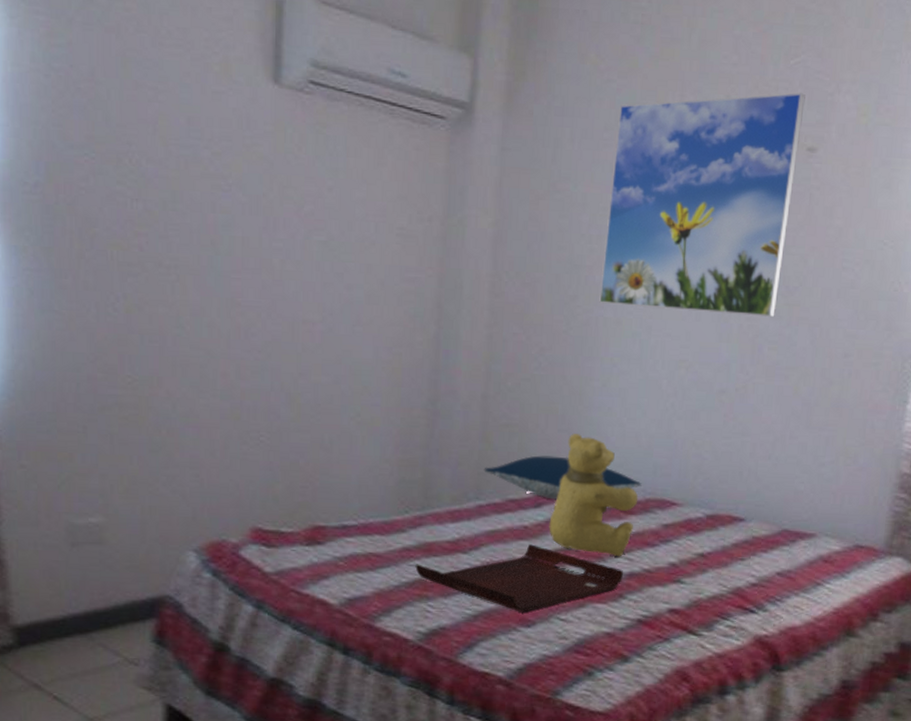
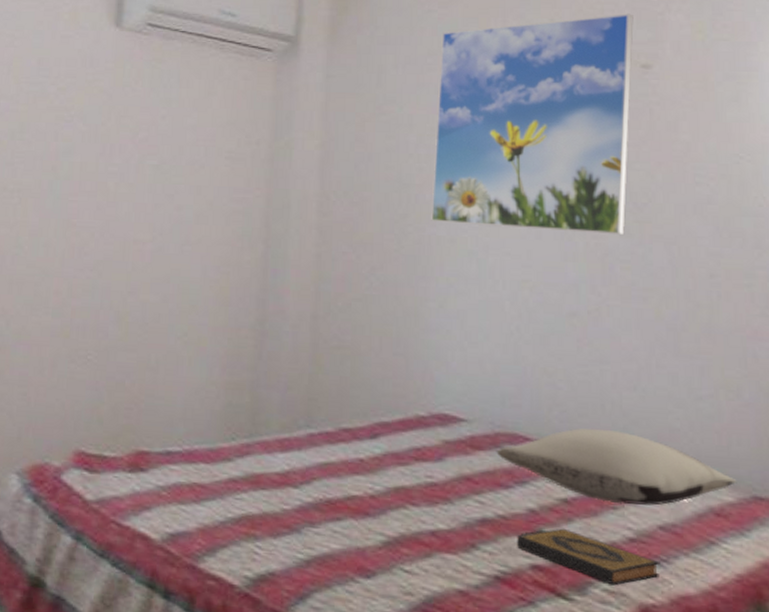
serving tray: present [415,544,624,613] -> none [242,480,475,560]
pillow: present [483,455,642,500] -> none [314,381,489,431]
teddy bear: present [549,432,639,557] -> none [387,356,486,499]
pillow: none [646,492,844,556] -> present [496,428,737,506]
hardback book: none [658,578,774,621] -> present [517,528,659,585]

